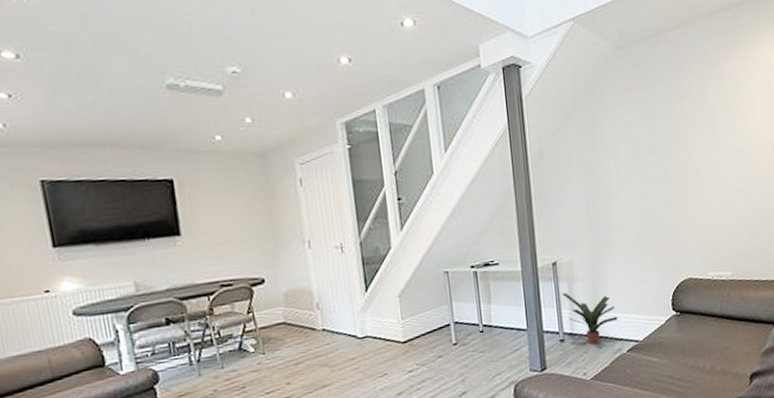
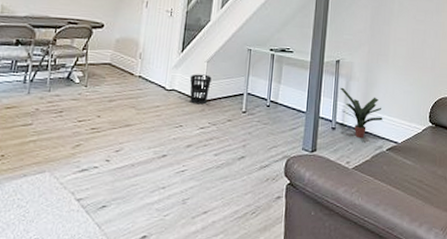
wastebasket: none [382,311,410,348] -> present [189,74,212,105]

